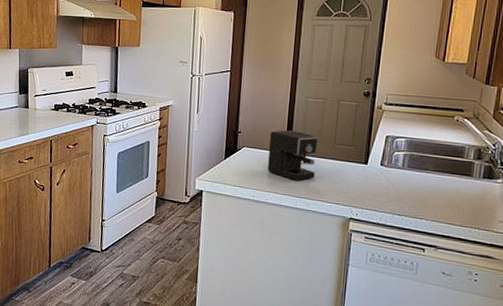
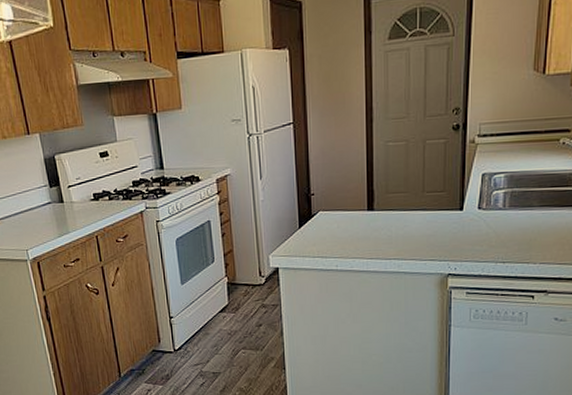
coffee maker: present [267,129,318,181] -> none [349,182,404,241]

